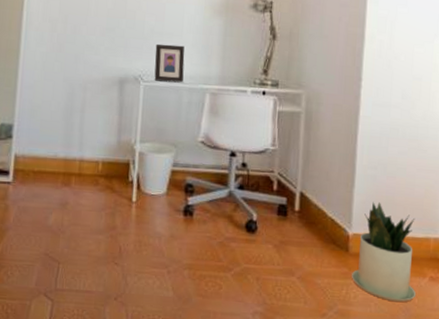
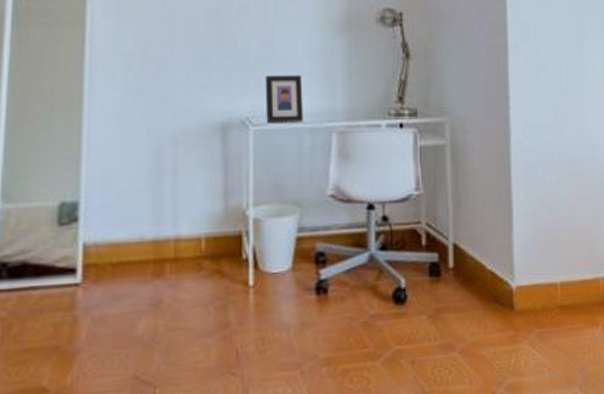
planter: present [352,202,417,303] -> none [520,244,592,363]

